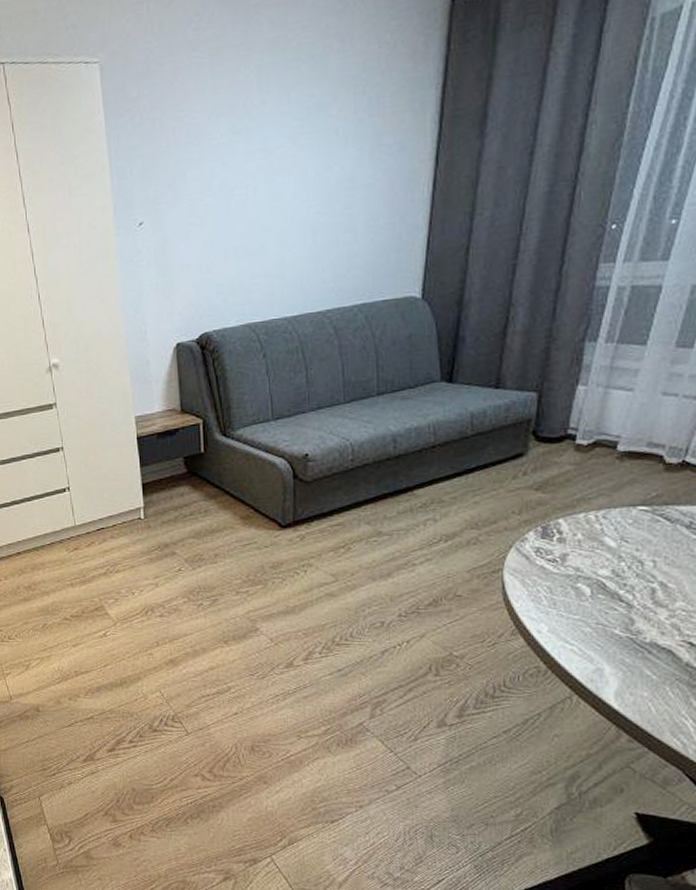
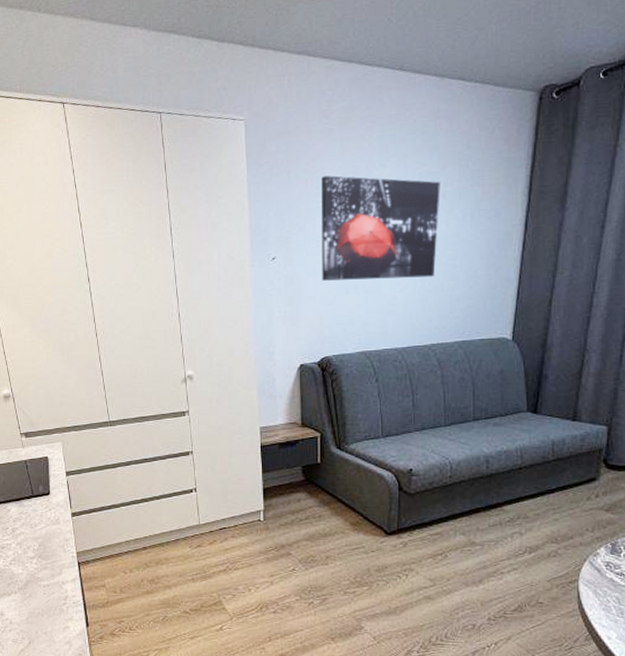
wall art: none [191,114,332,245] -> present [322,175,440,281]

